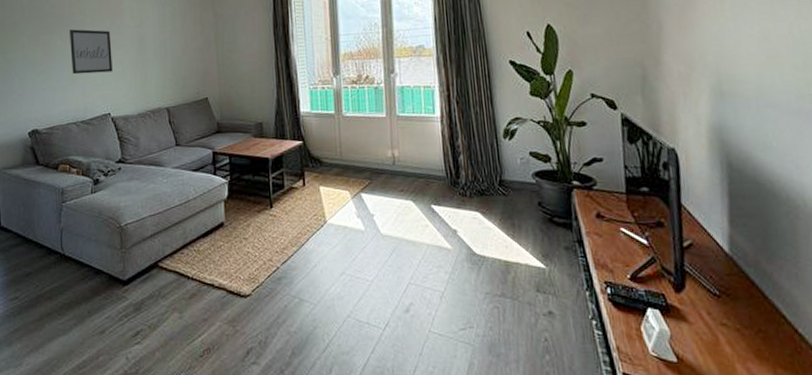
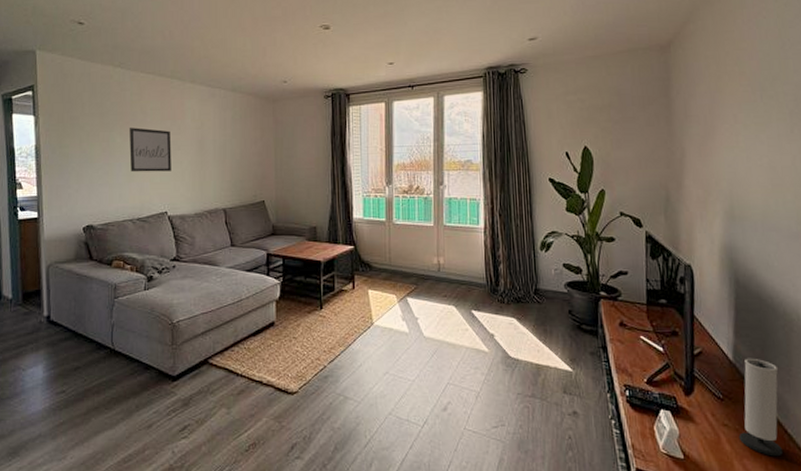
speaker: none [740,249,795,359] -> present [738,358,784,457]

